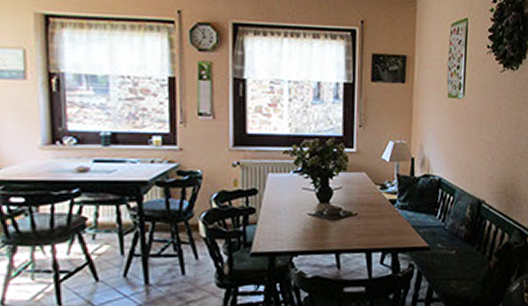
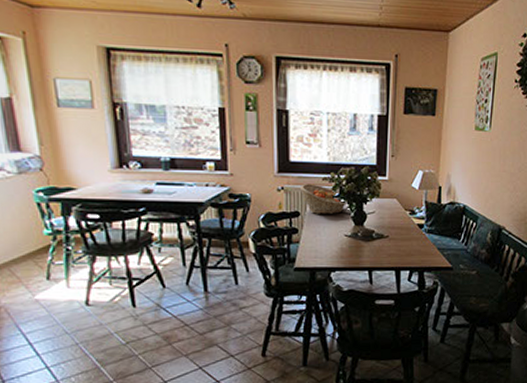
fruit basket: none [258,158,311,192] -> present [300,184,348,215]

